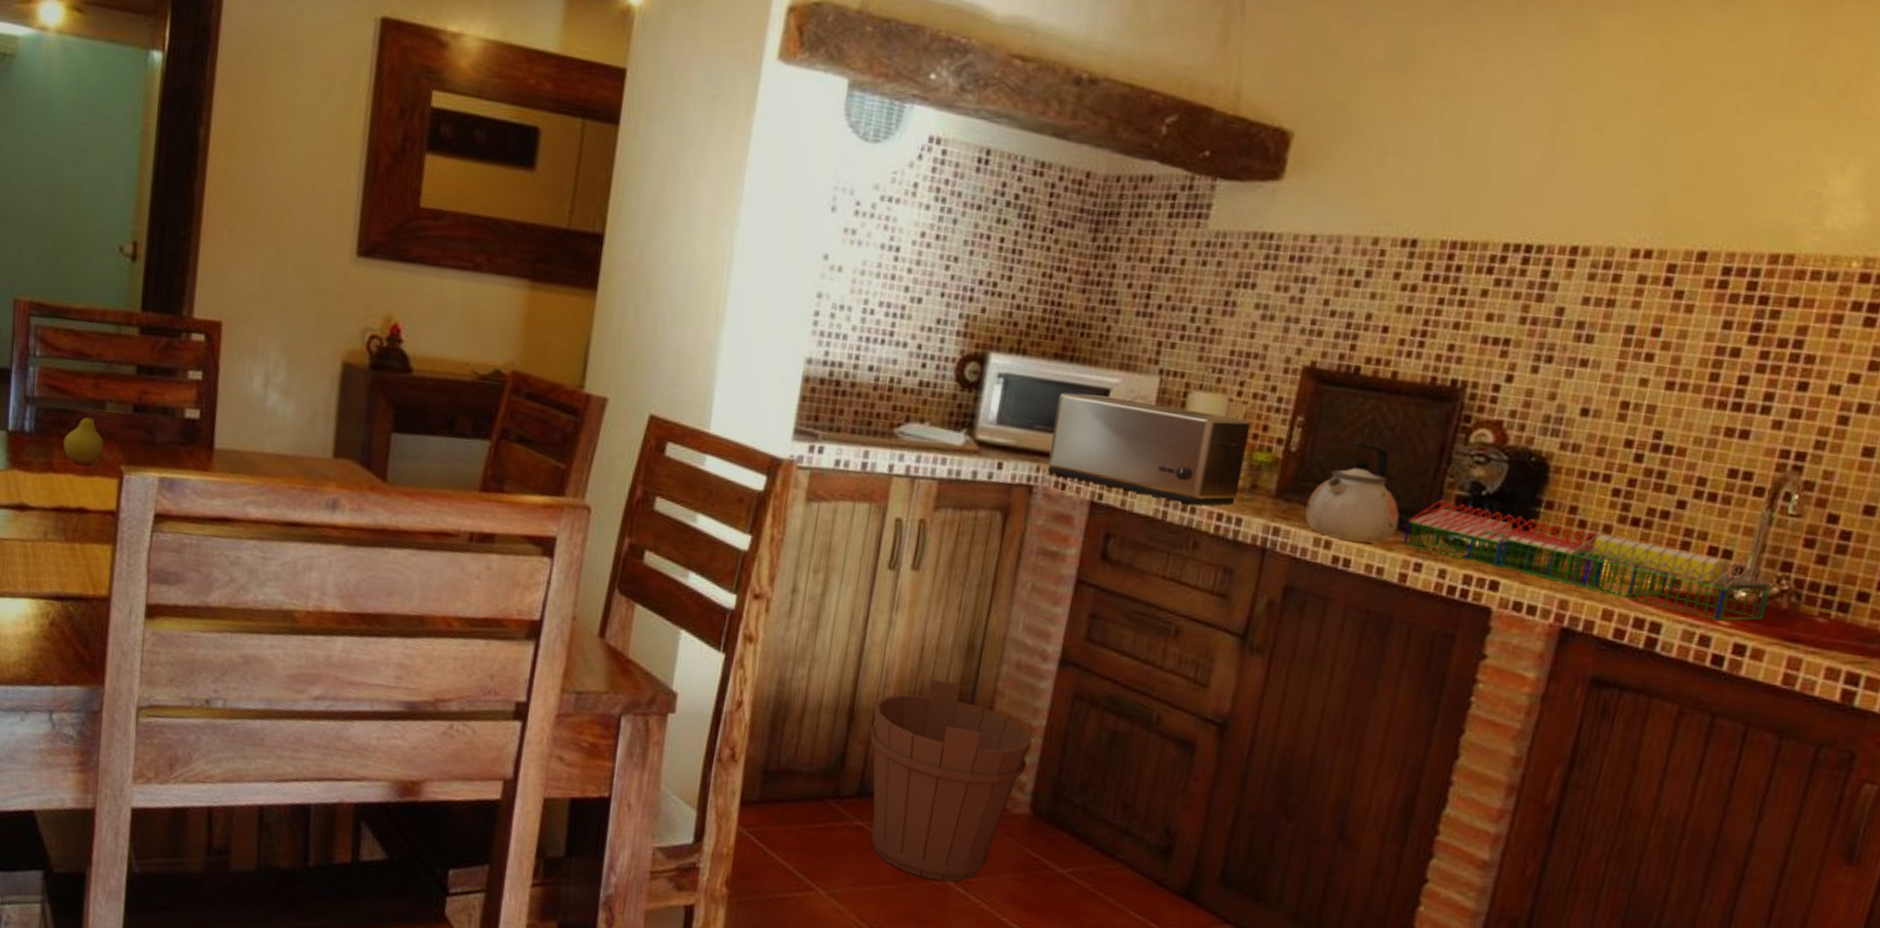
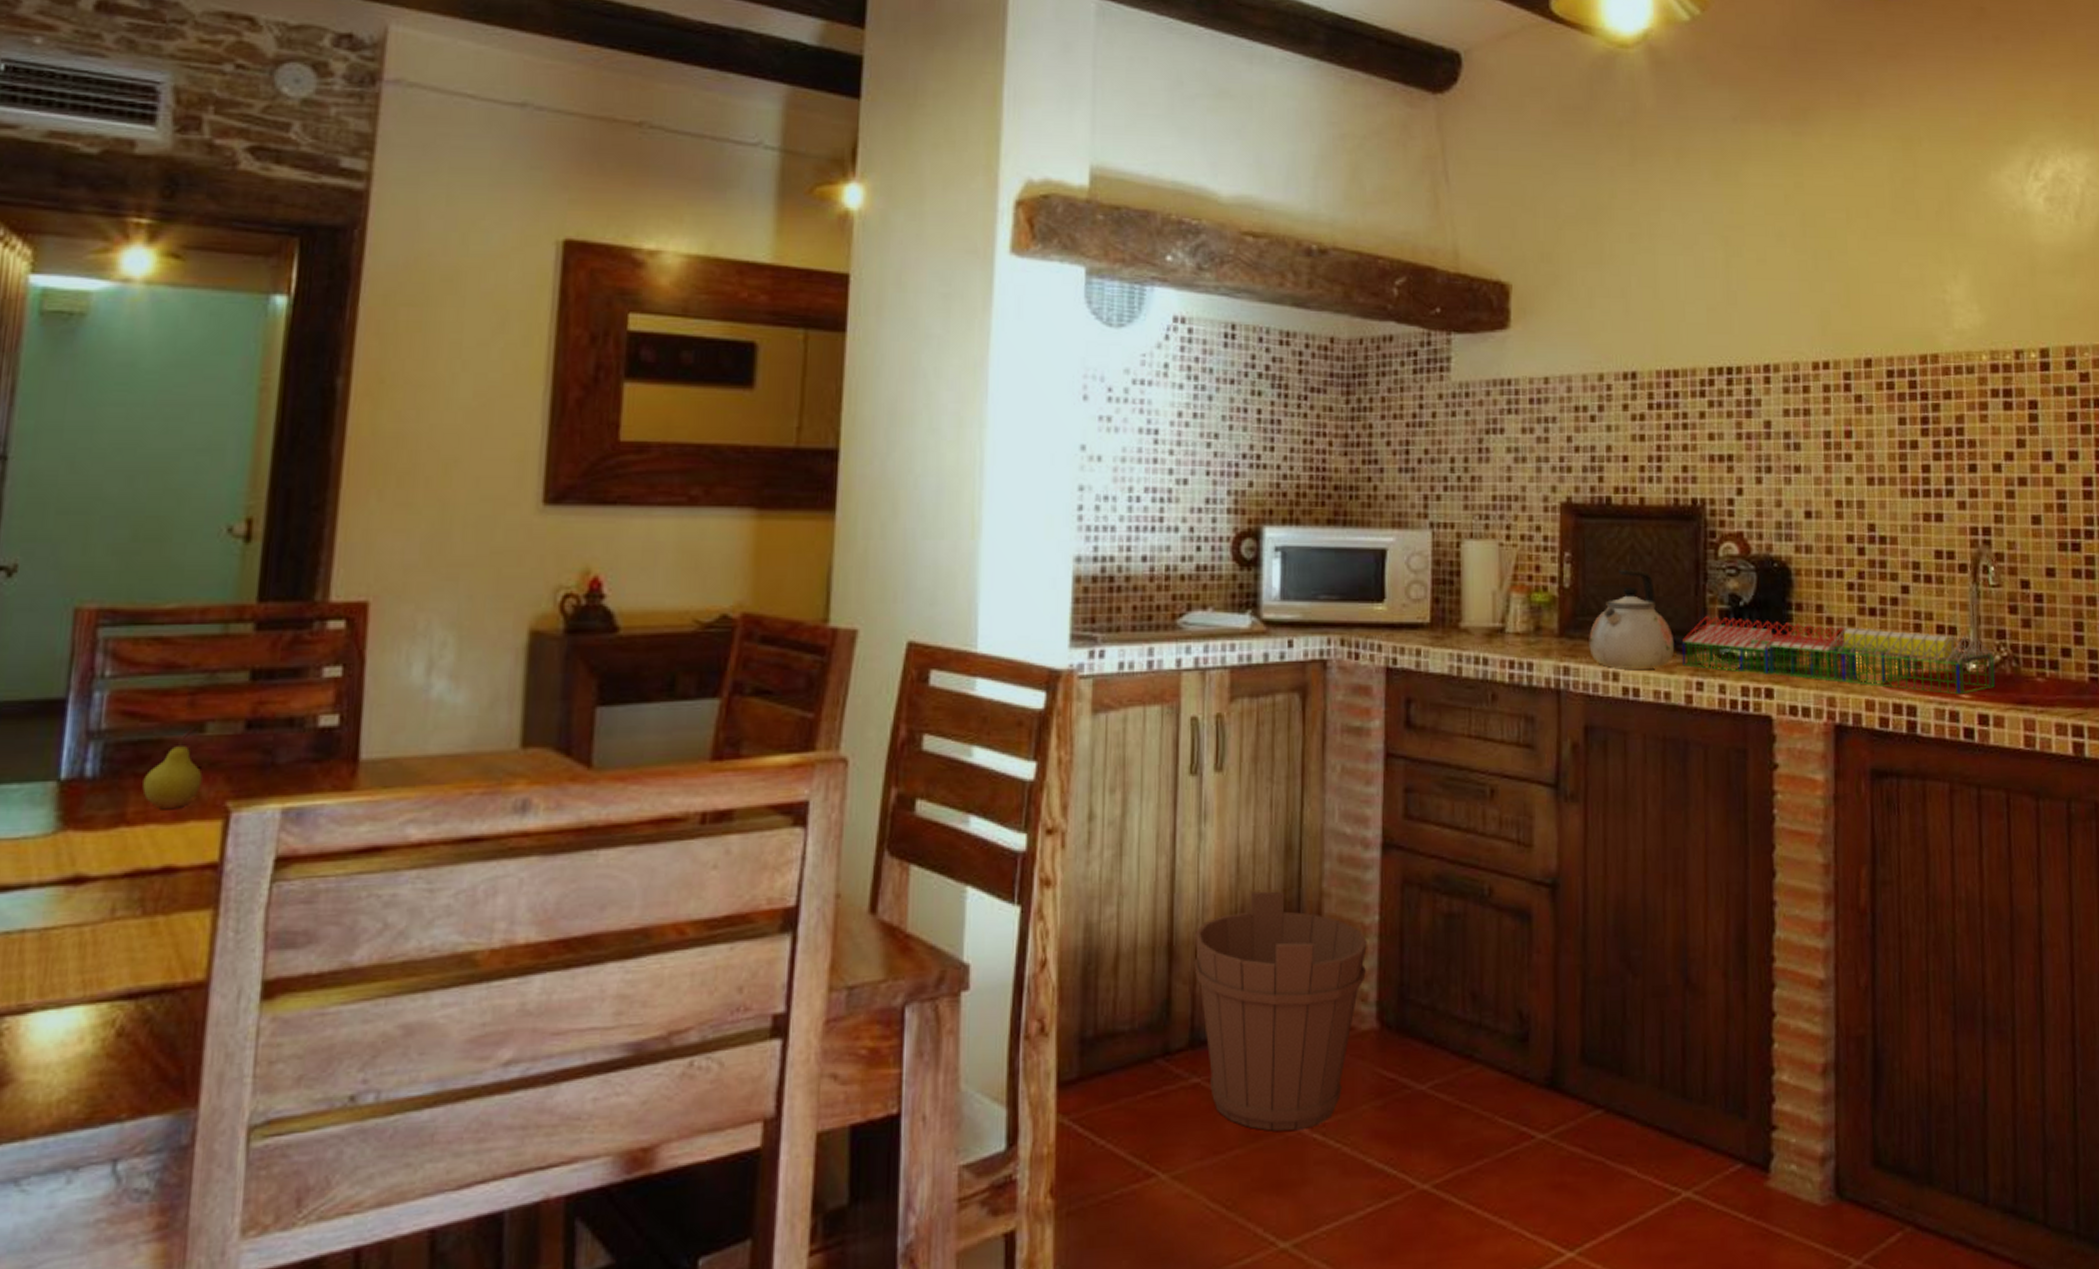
toaster: present [1048,392,1251,506] -> none [1338,557,1524,657]

